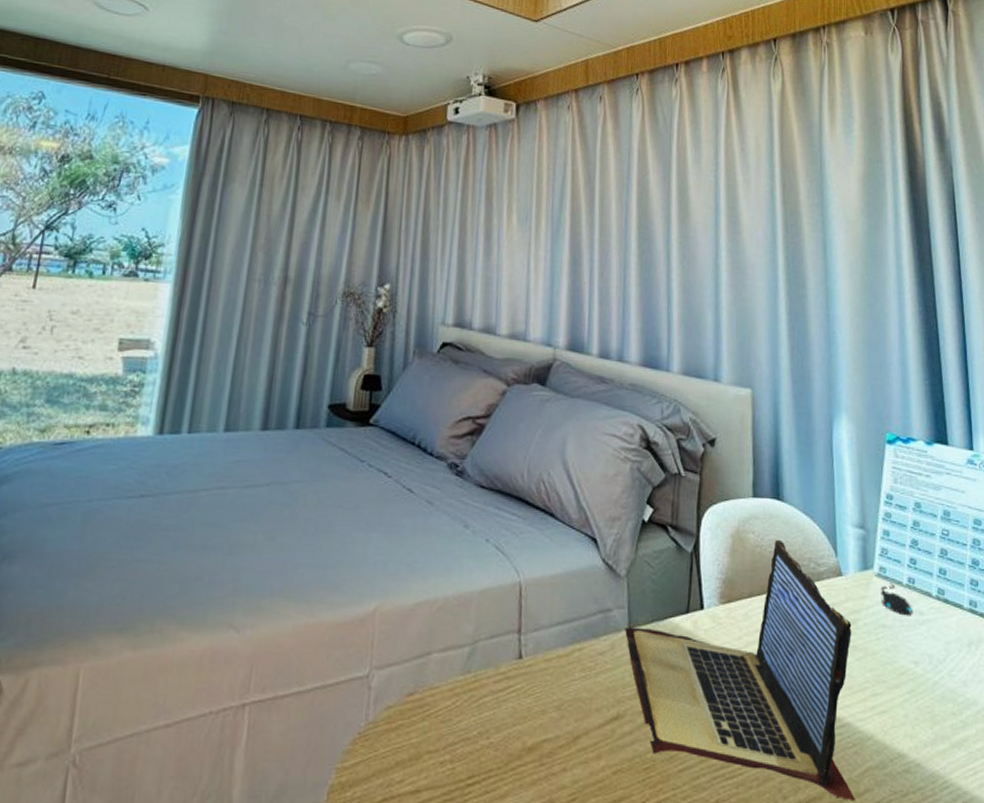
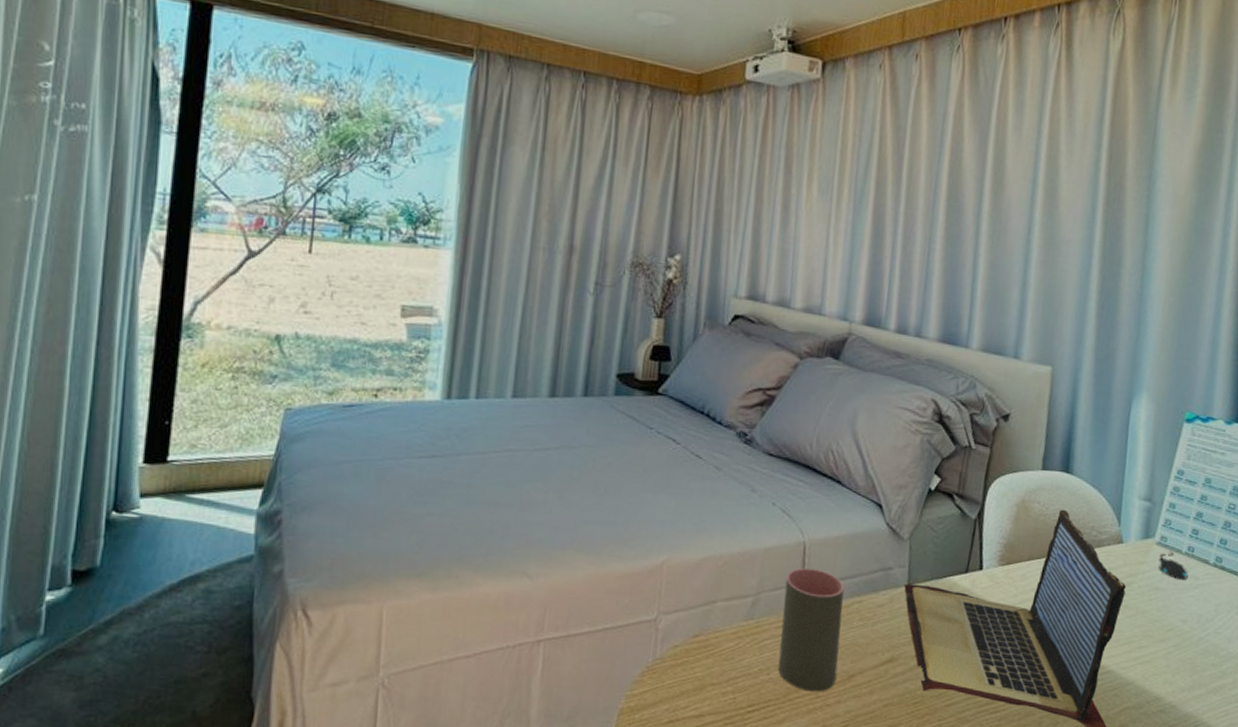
cup: none [498,611,564,758] -> present [778,567,845,692]

